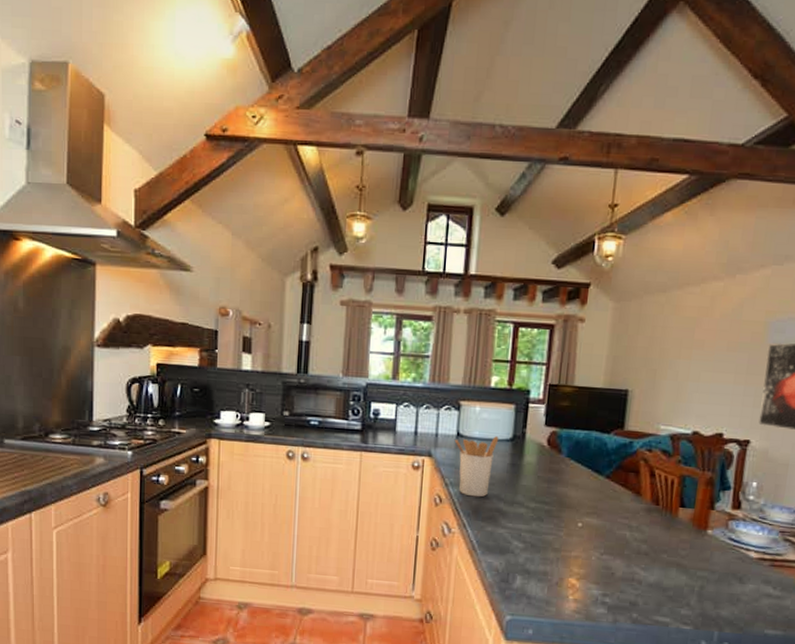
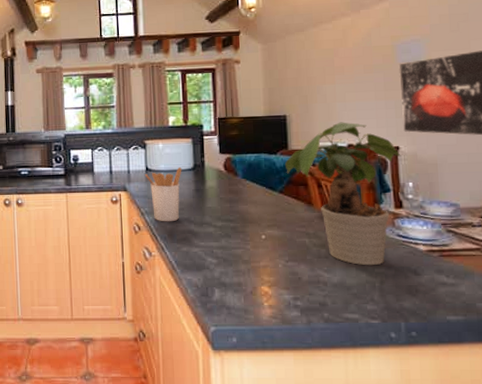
potted plant: none [617,405,751,569] -> present [284,122,401,266]

